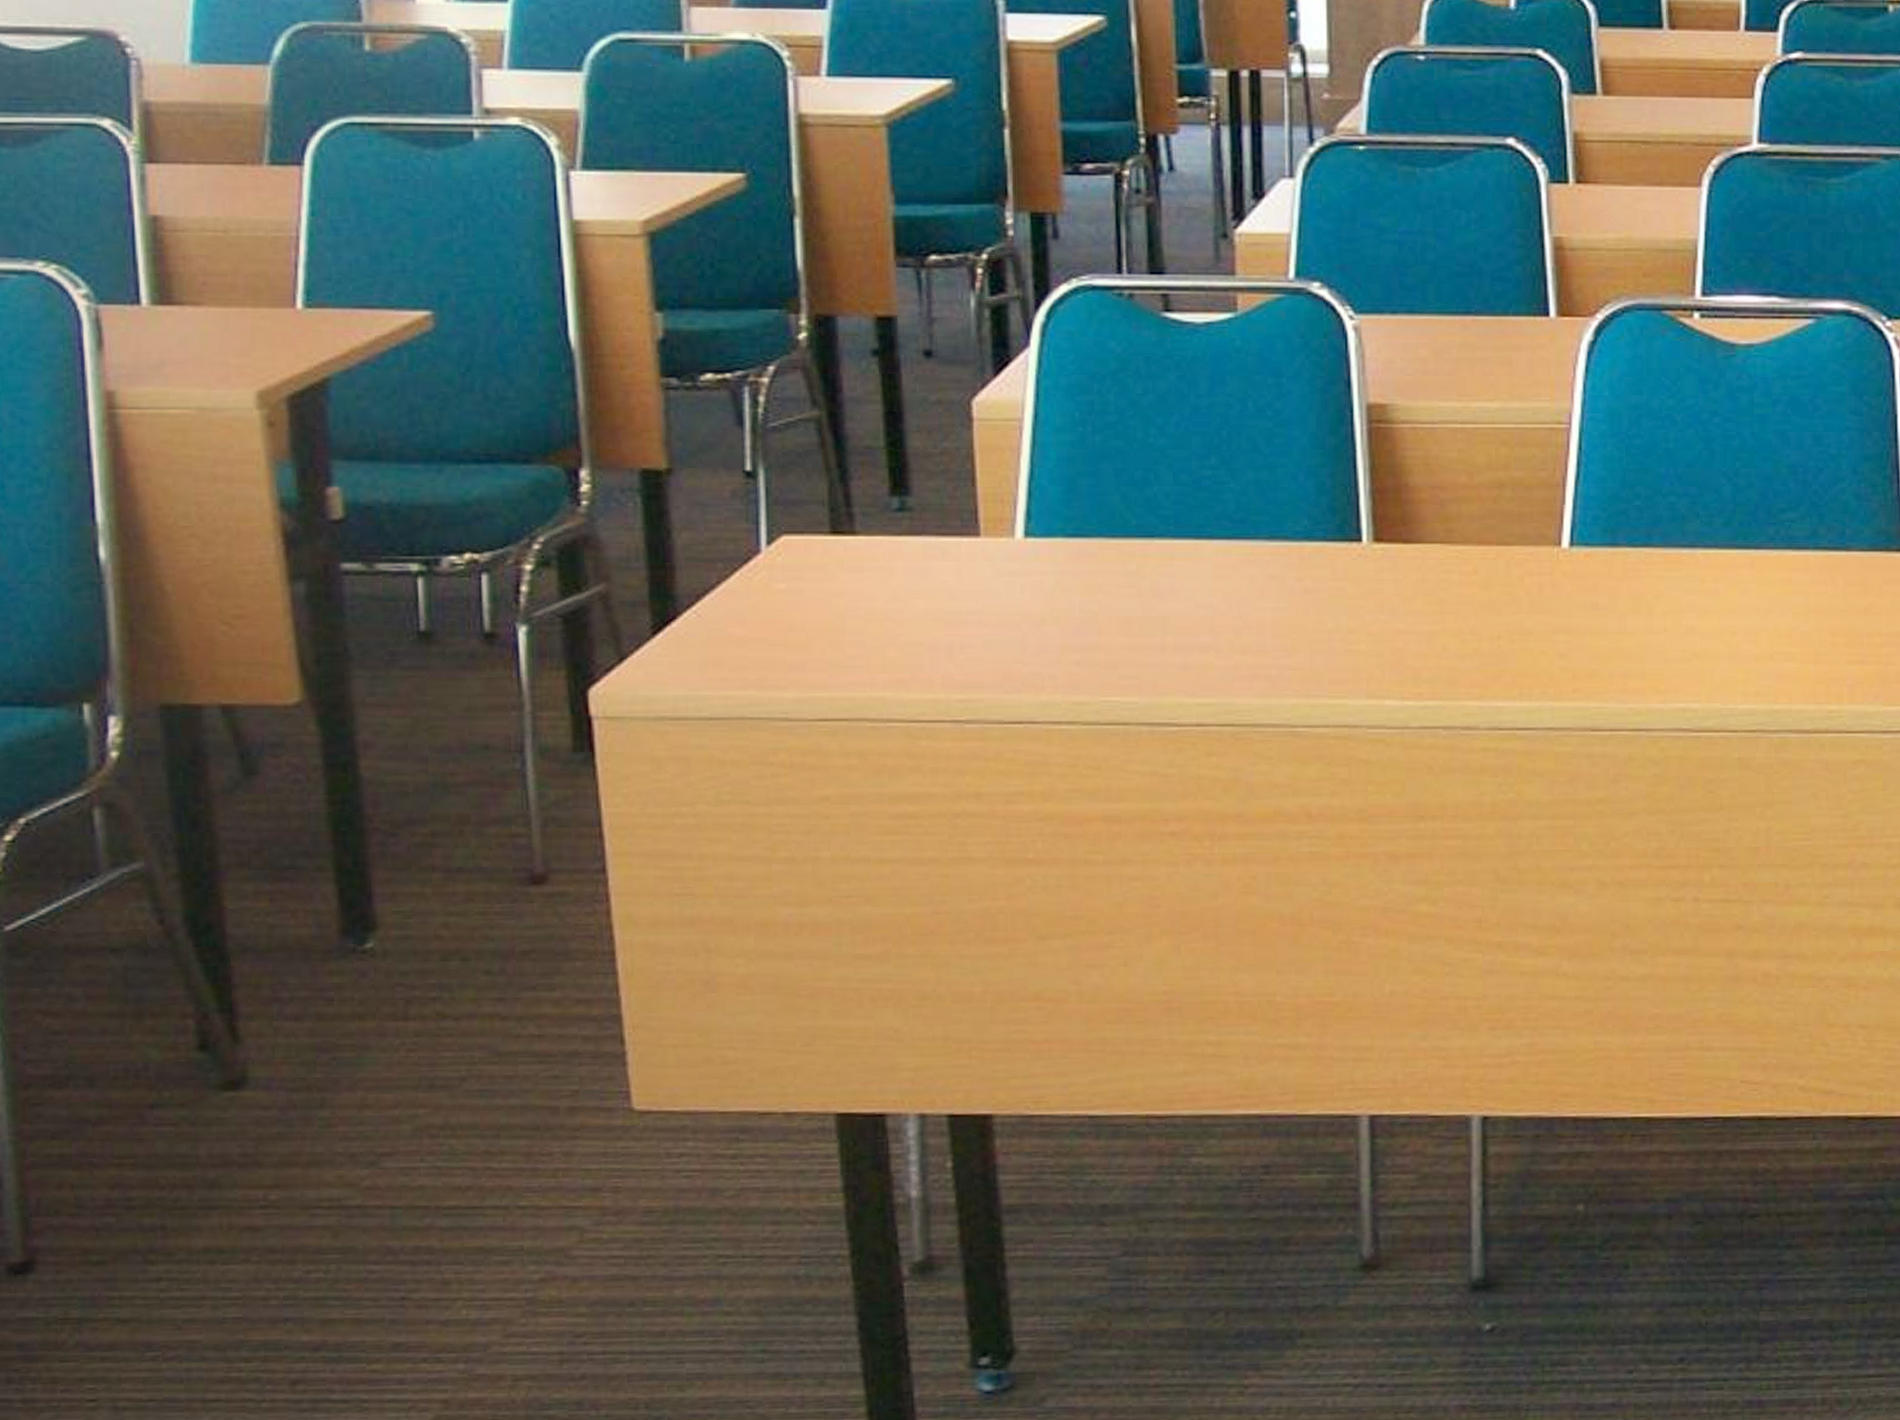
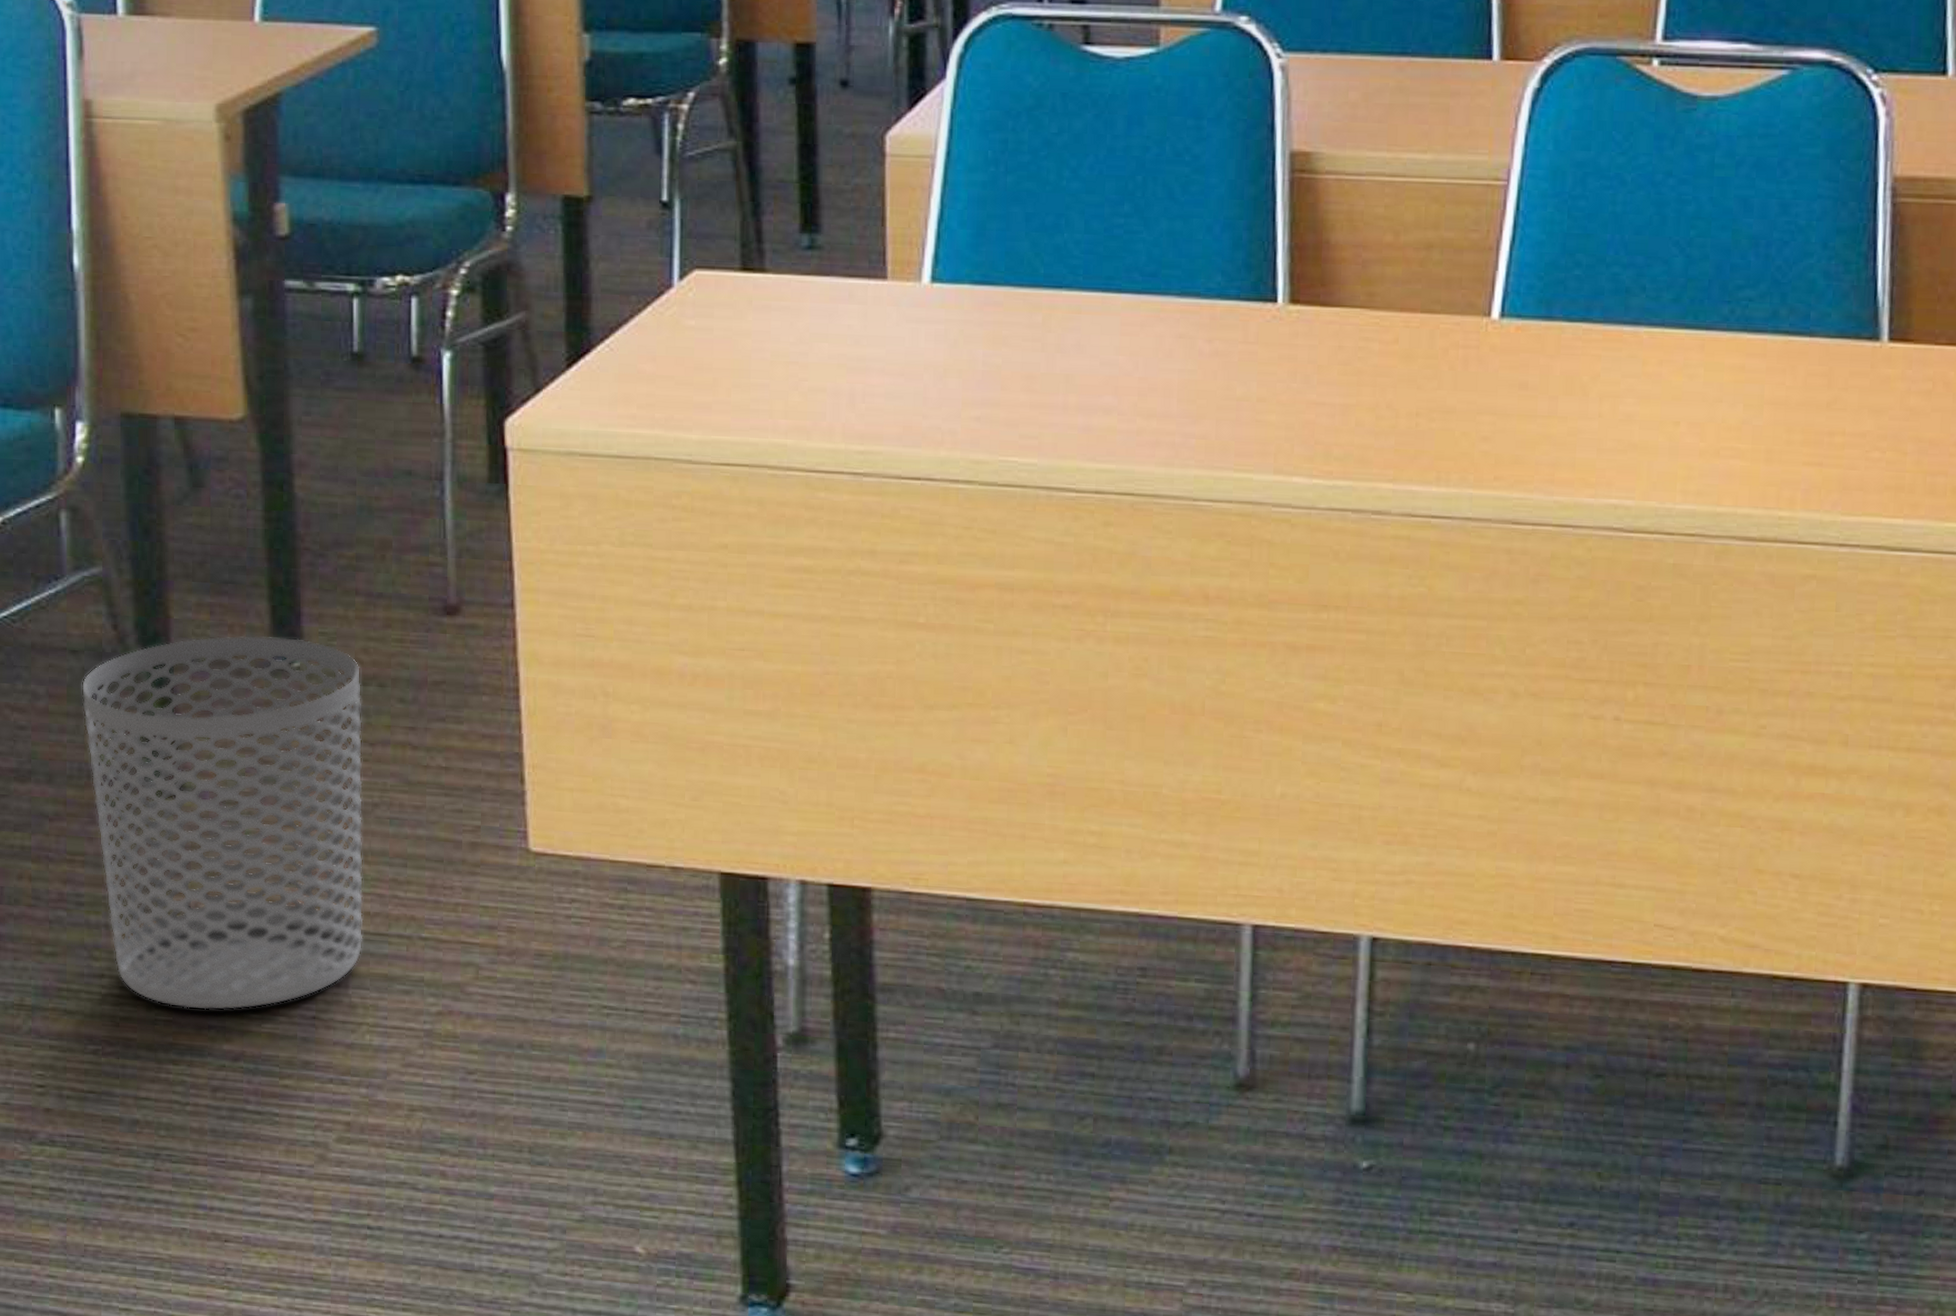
waste bin: none [124,918,455,1304] -> present [81,635,364,1011]

